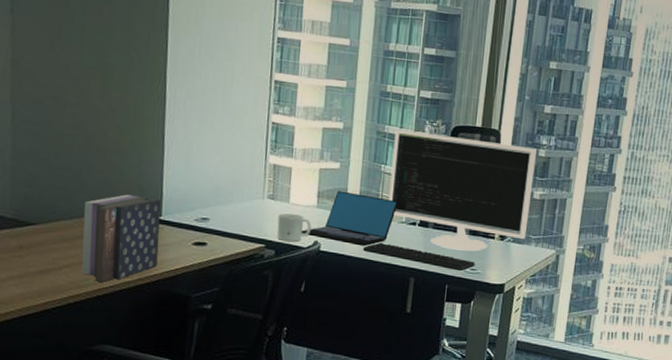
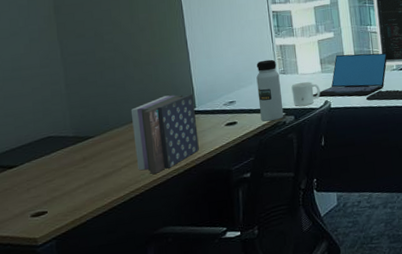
water bottle: none [236,178,267,252] -> present [256,59,284,122]

